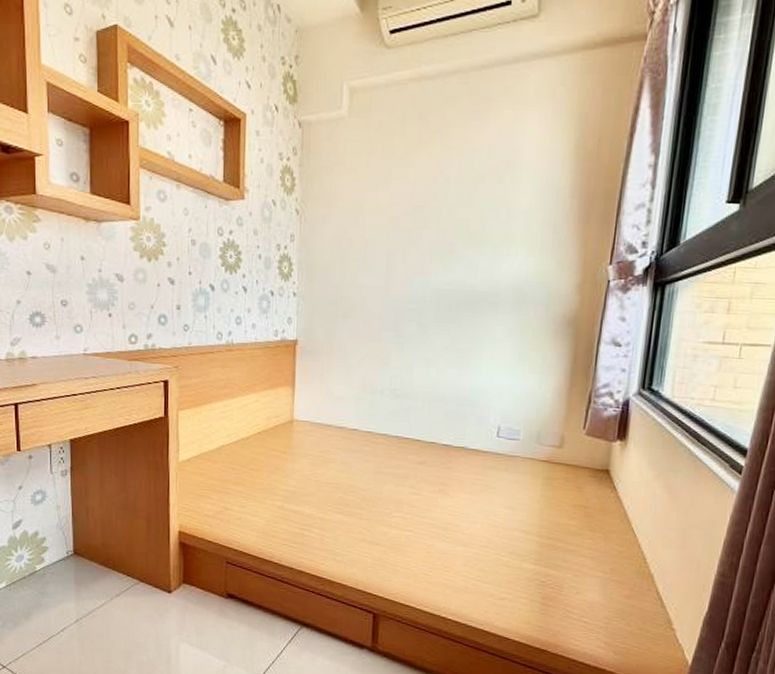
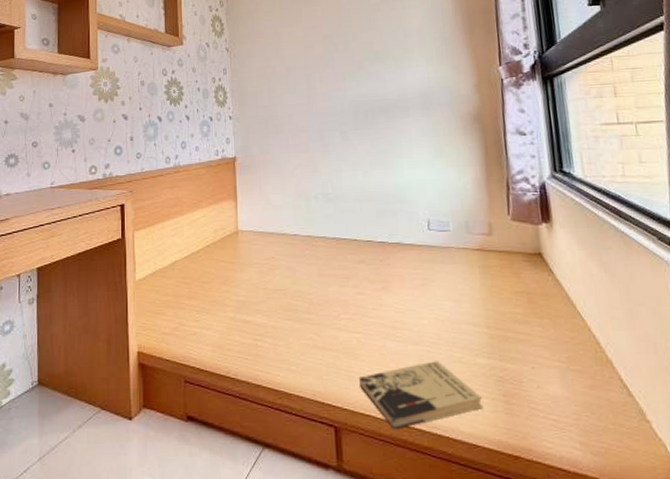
book: none [402,562,521,620] -> present [358,361,484,430]

